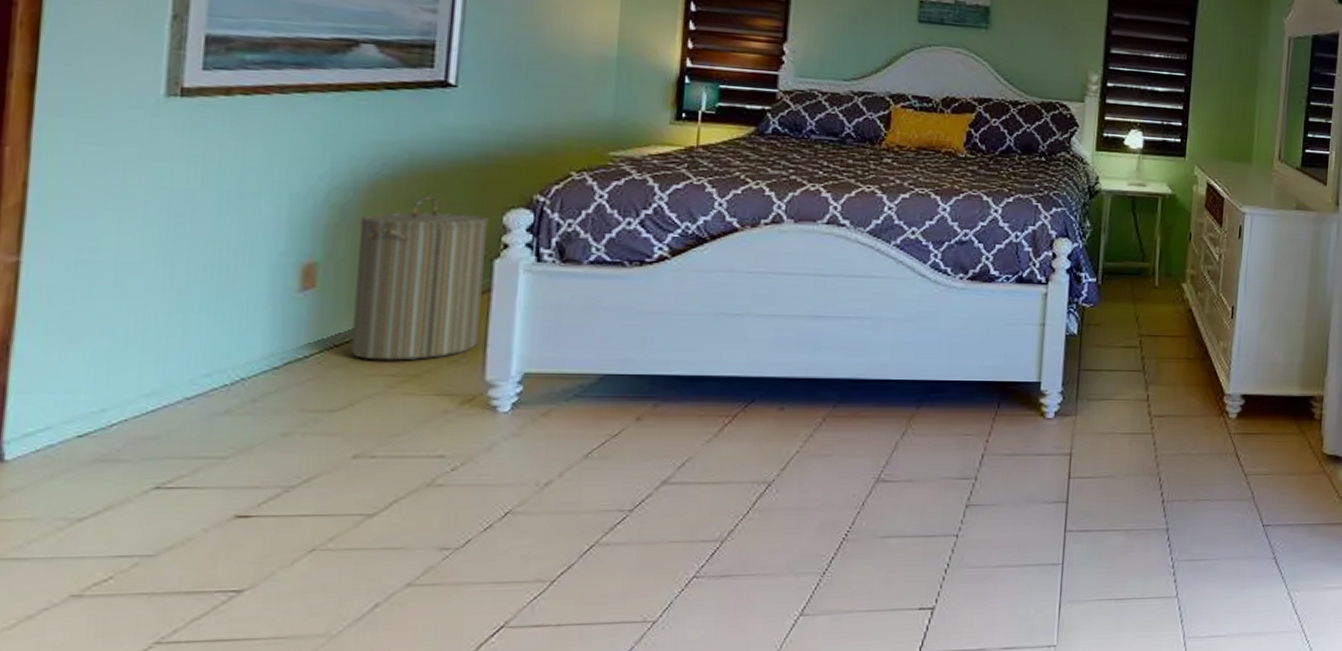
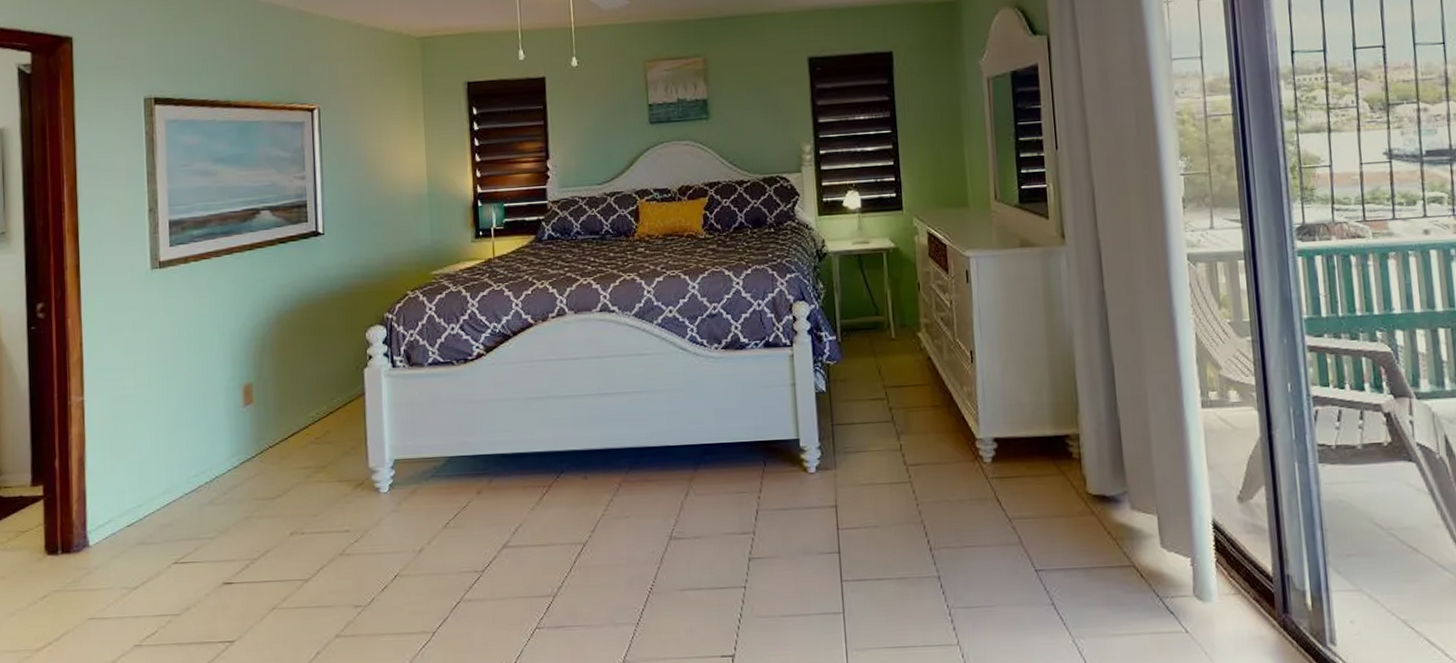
laundry hamper: present [350,196,489,361] -> none [274,323,362,456]

